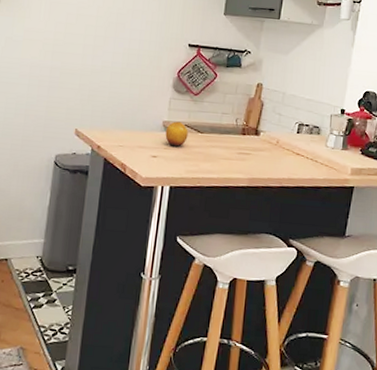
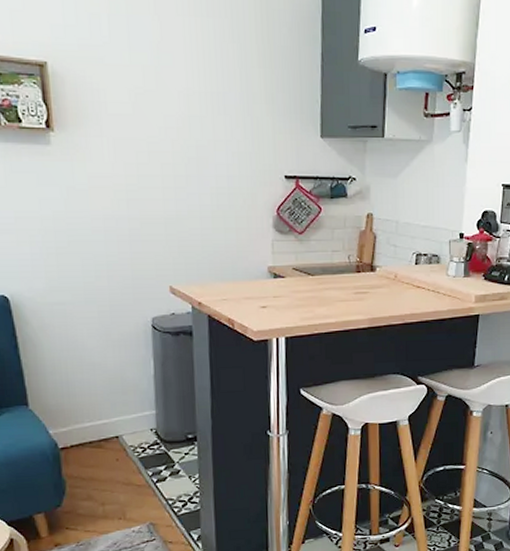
fruit: present [165,121,188,147] -> none [272,265,298,294]

